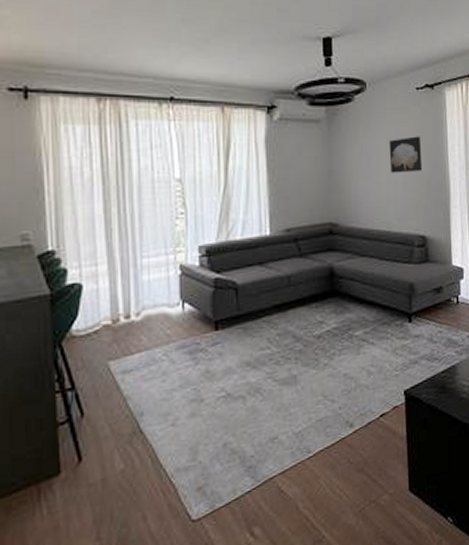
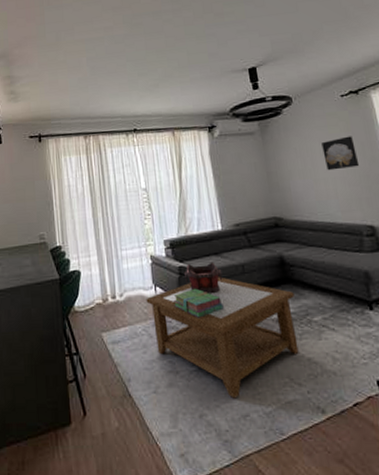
coffee table: none [170,290,339,423] -> present [146,277,299,399]
stack of books: none [205,303,262,338] -> present [174,288,224,318]
decorative container: none [219,272,265,311] -> present [183,261,223,295]

